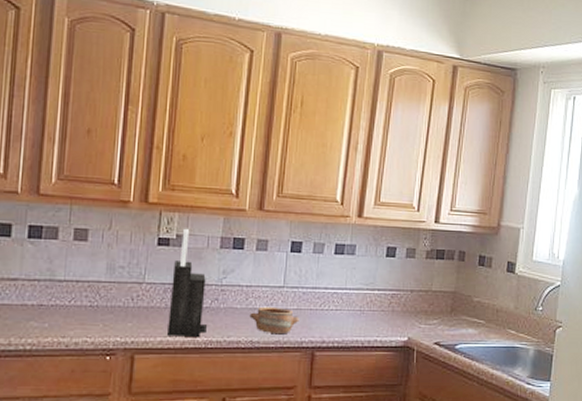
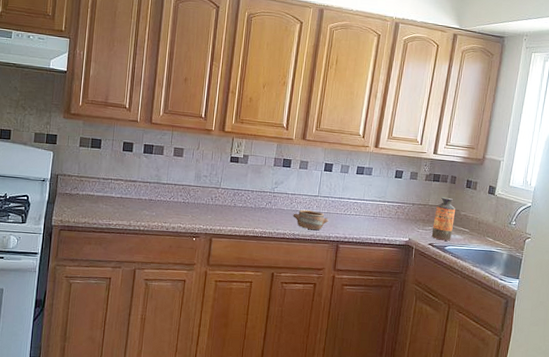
knife block: present [167,228,207,338] -> none [235,150,263,229]
bottle: none [437,279,466,337] -> present [431,197,455,241]

